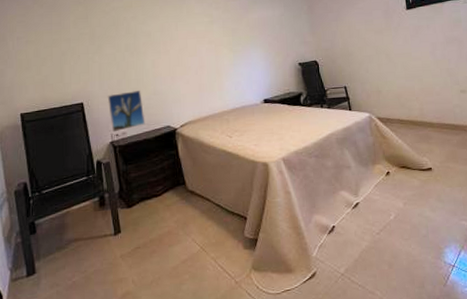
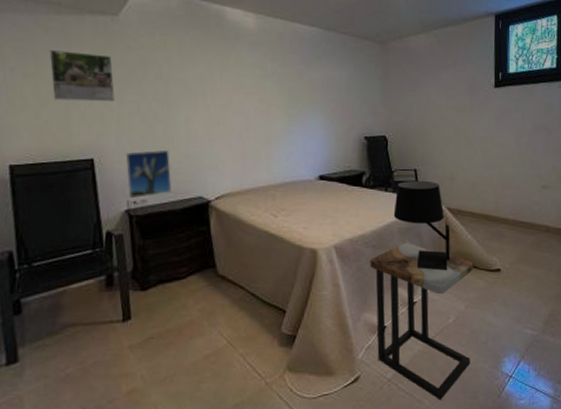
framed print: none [44,19,96,59] -> present [49,50,115,102]
side table: none [314,151,415,291] -> present [369,243,473,400]
table lamp: none [330,95,384,174] -> present [393,180,450,271]

